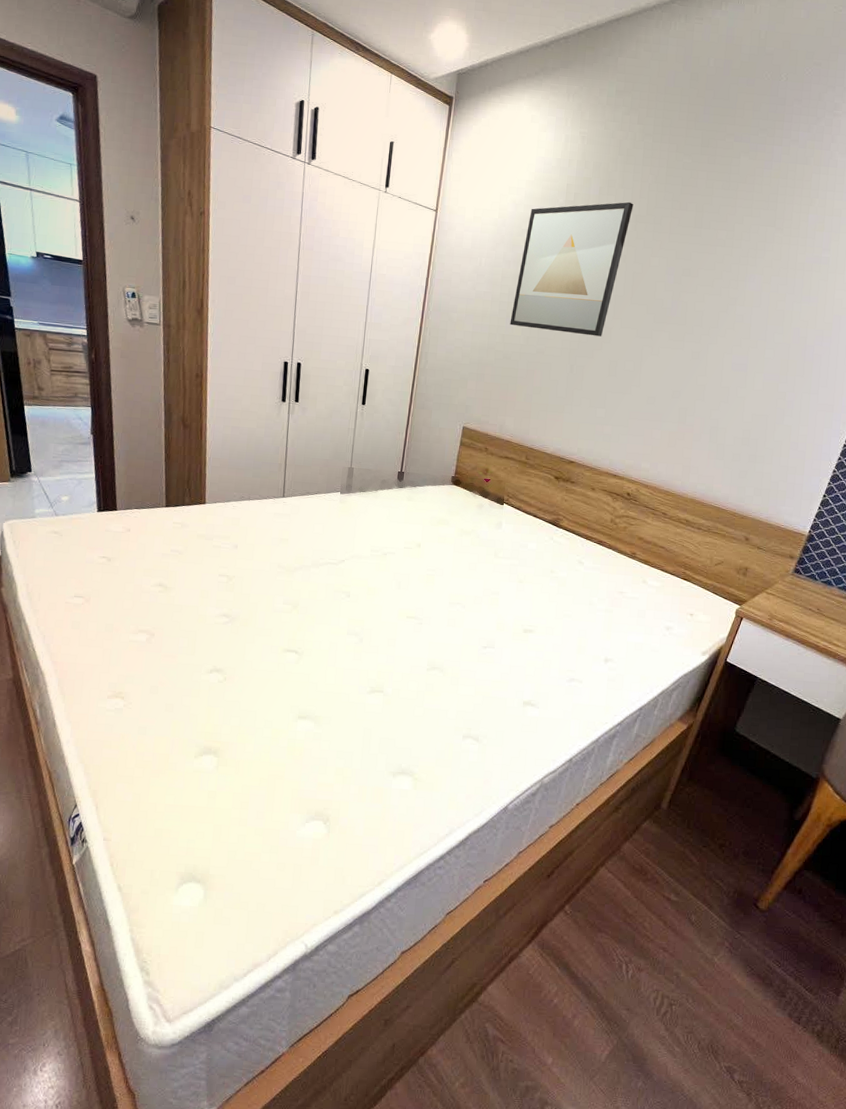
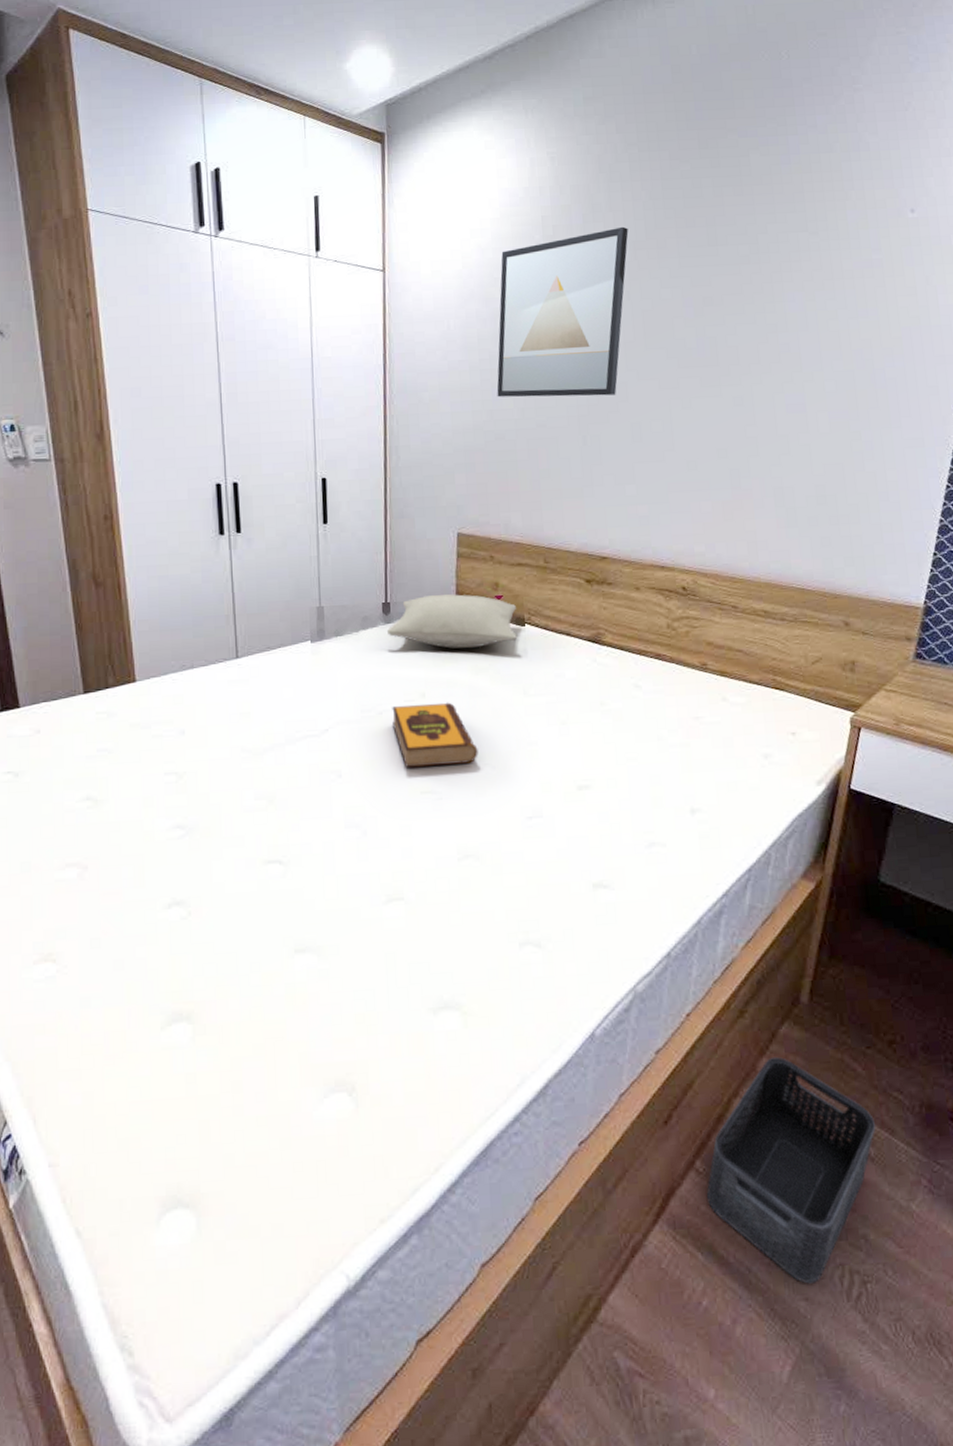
hardback book: none [392,550,454,601] -> present [391,702,478,768]
pillow: none [398,471,500,516] -> present [386,594,517,649]
storage bin: none [569,842,700,1000] -> present [706,1056,876,1284]

